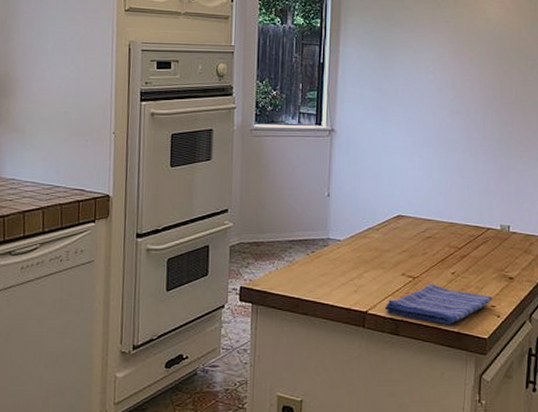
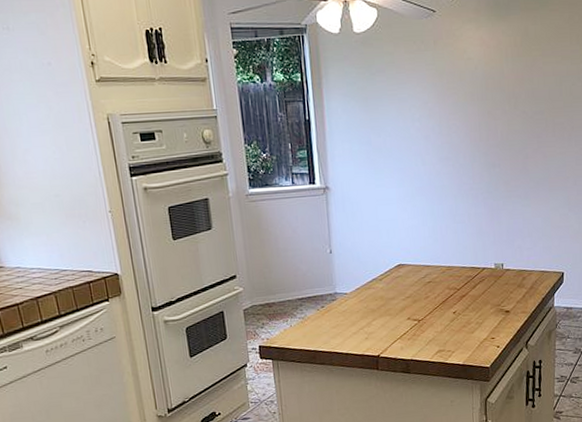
dish towel: present [384,284,493,325] -> none [394,324,492,360]

